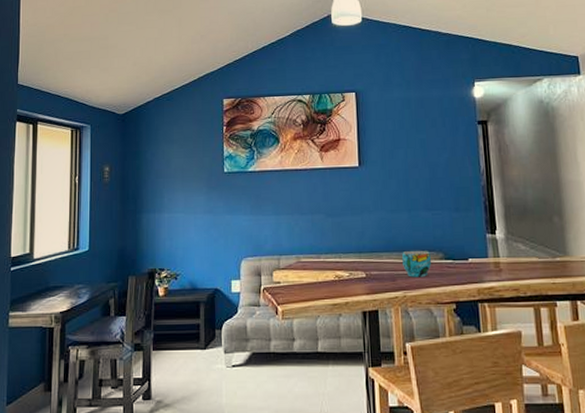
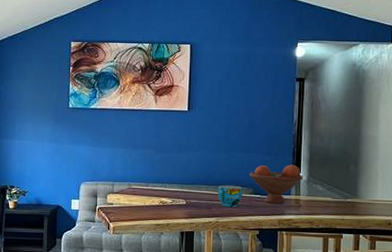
fruit bowl: none [437,220,501,269] -> present [249,164,304,204]

